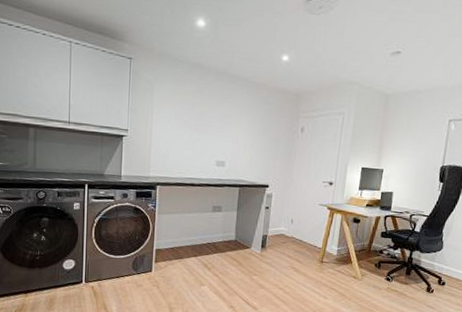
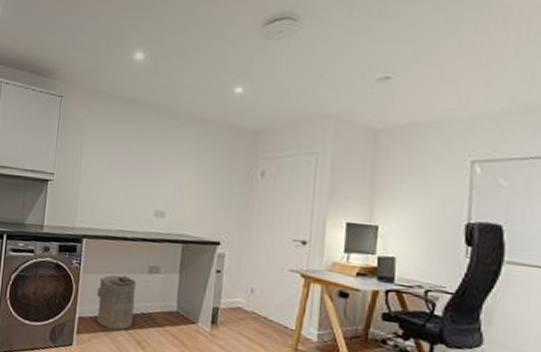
laundry hamper: none [170,213,203,257] -> present [96,274,137,330]

